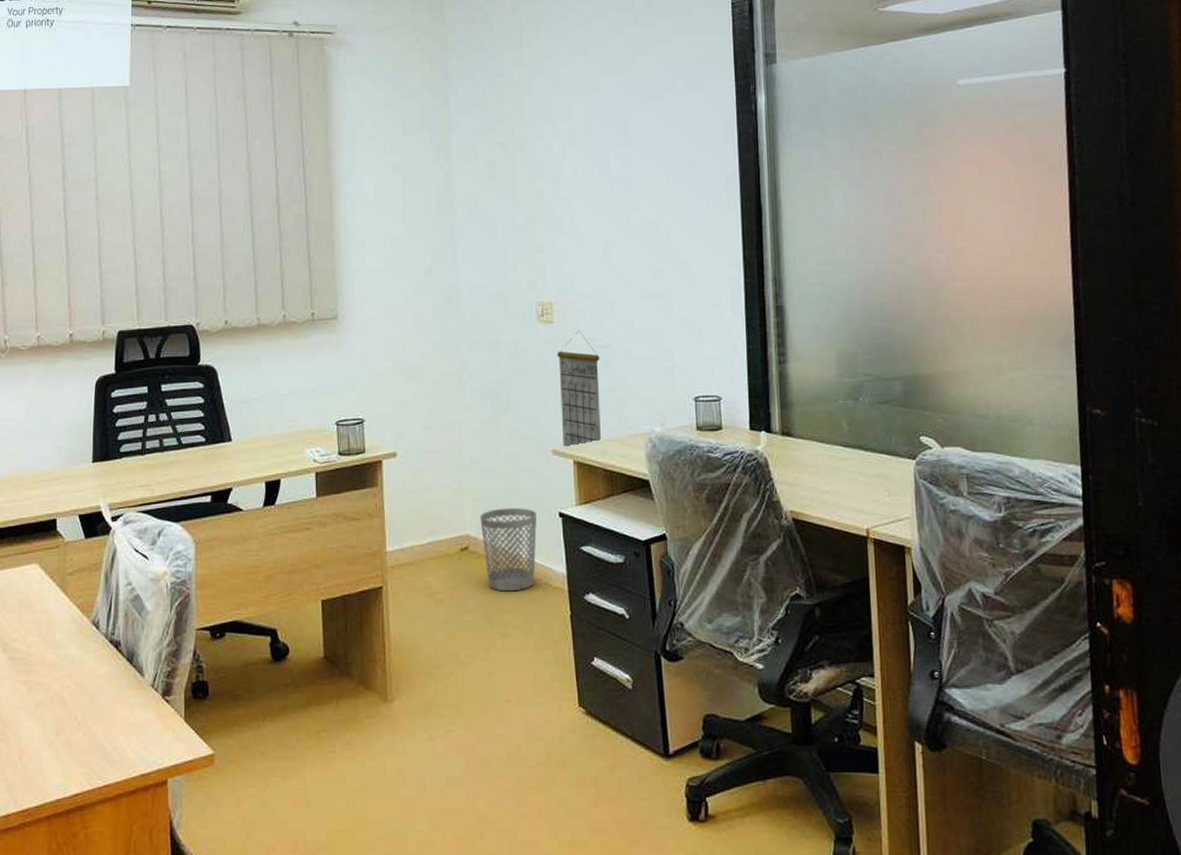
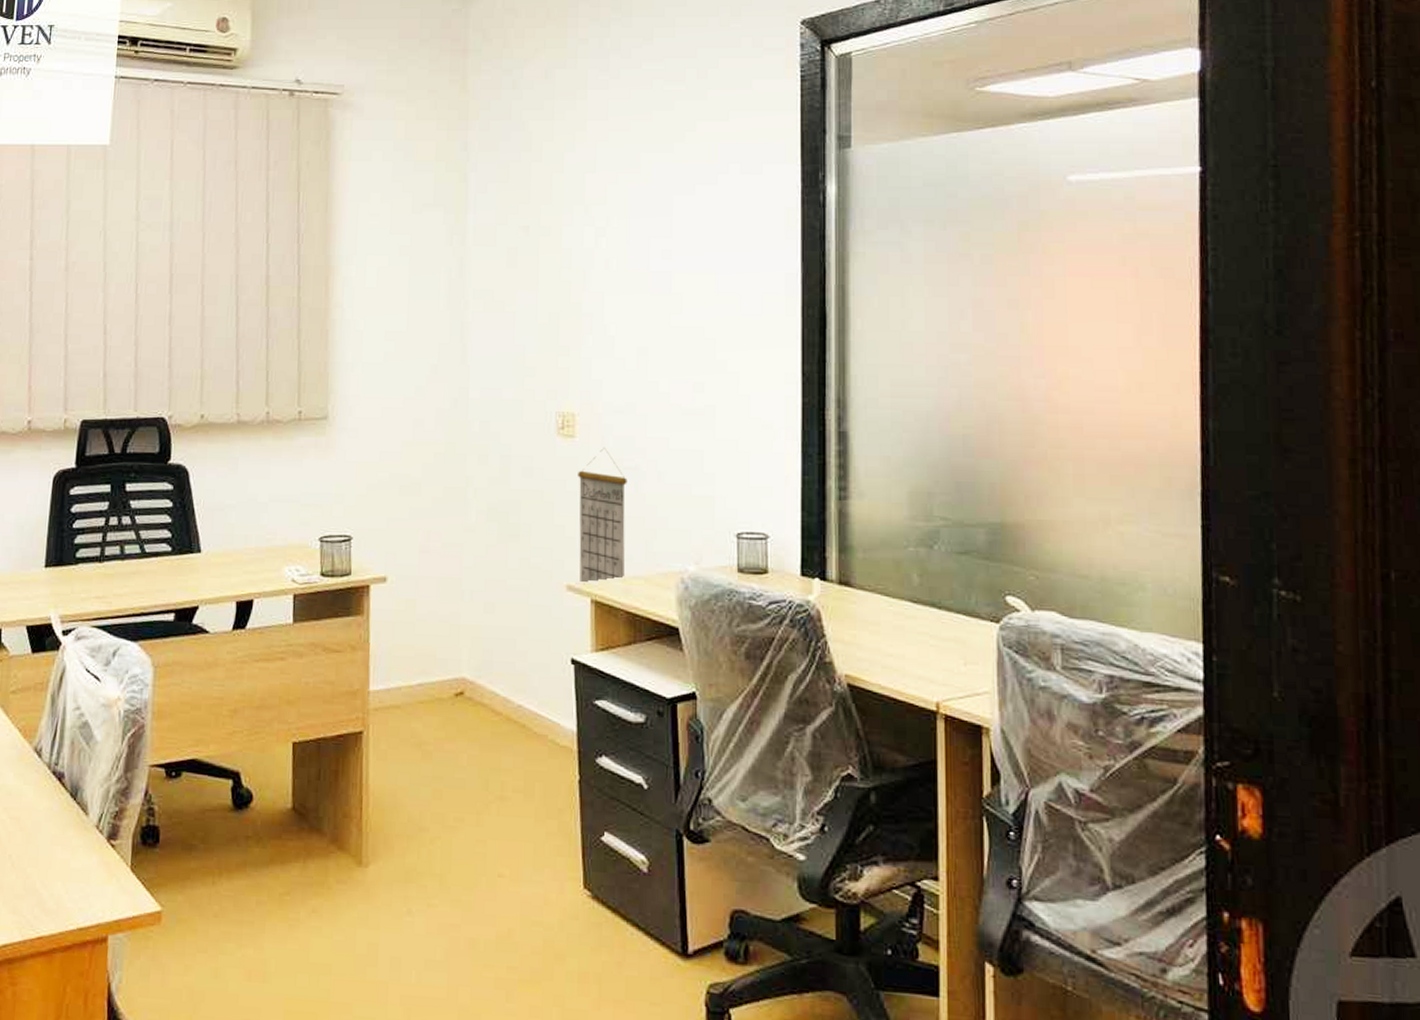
wastebasket: present [480,508,537,592] -> none [479,649,545,748]

